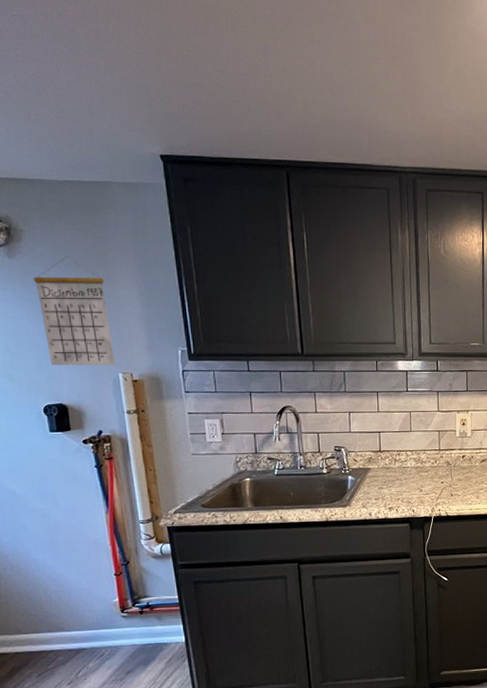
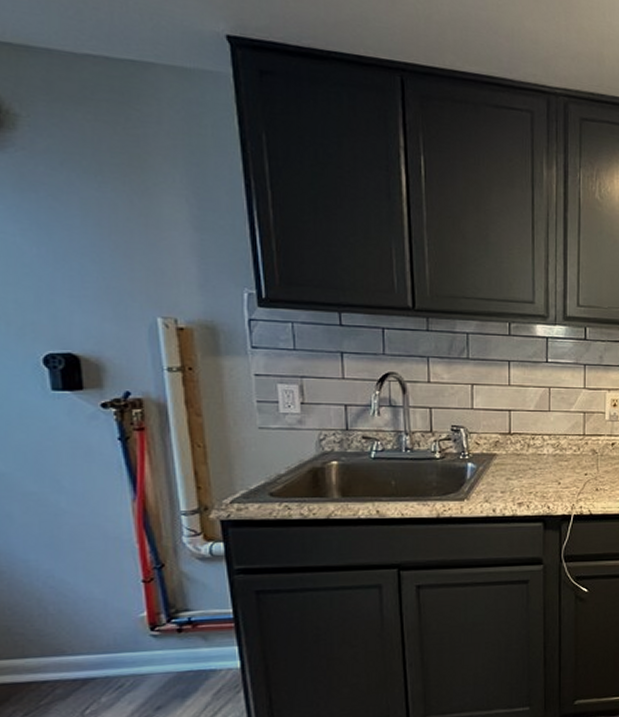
calendar: present [34,256,116,366] -> none [34,156,154,307]

